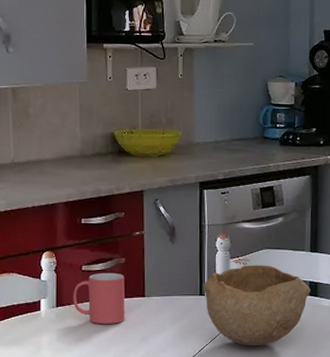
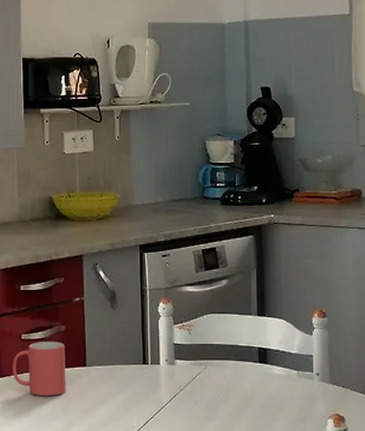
bowl: present [203,265,310,346] -> none [146,330,260,418]

